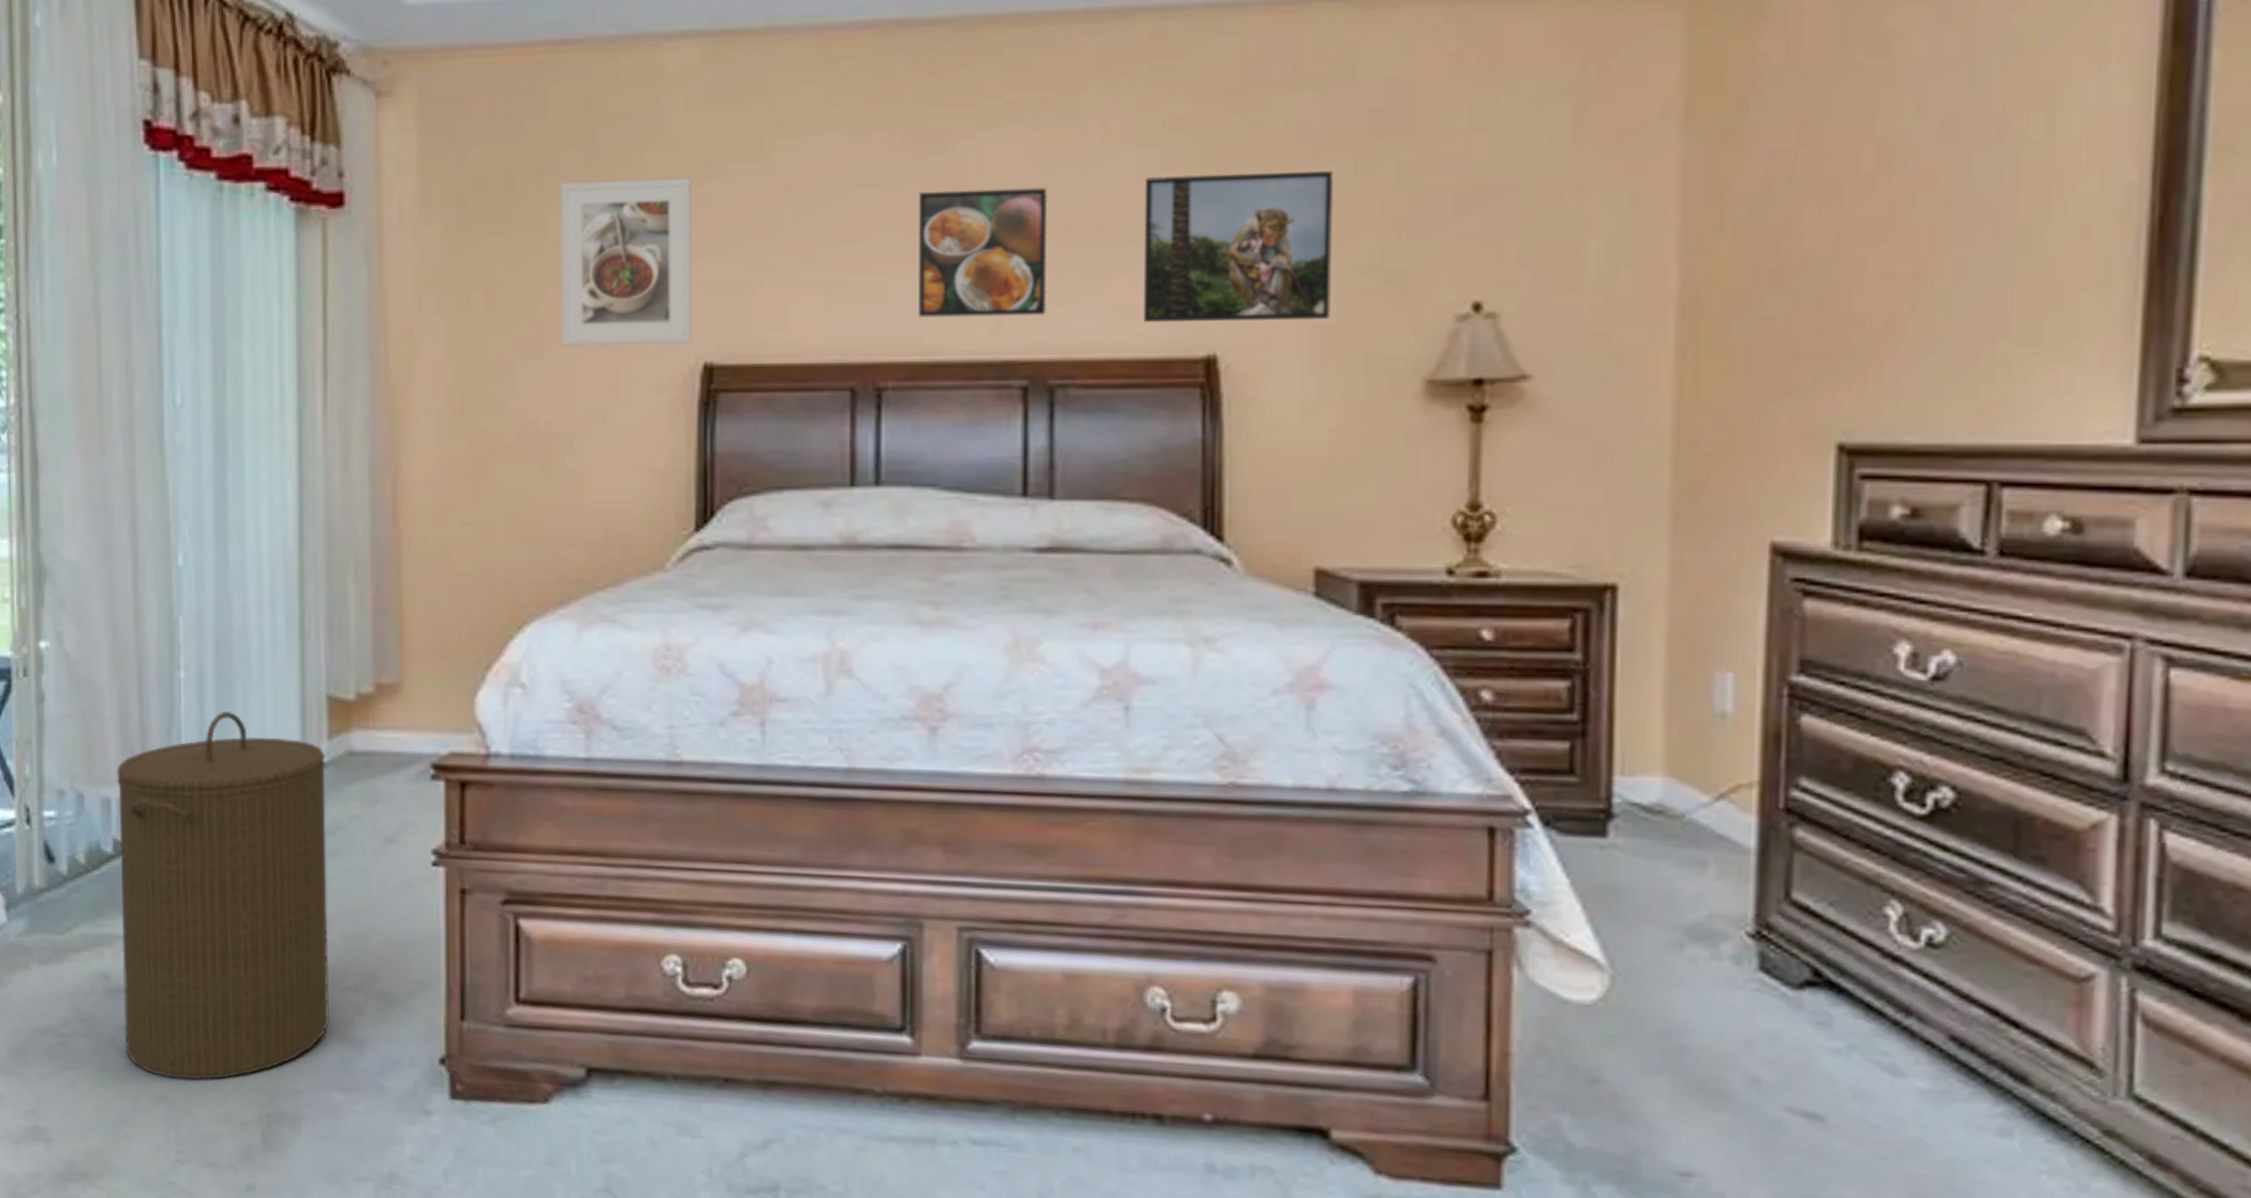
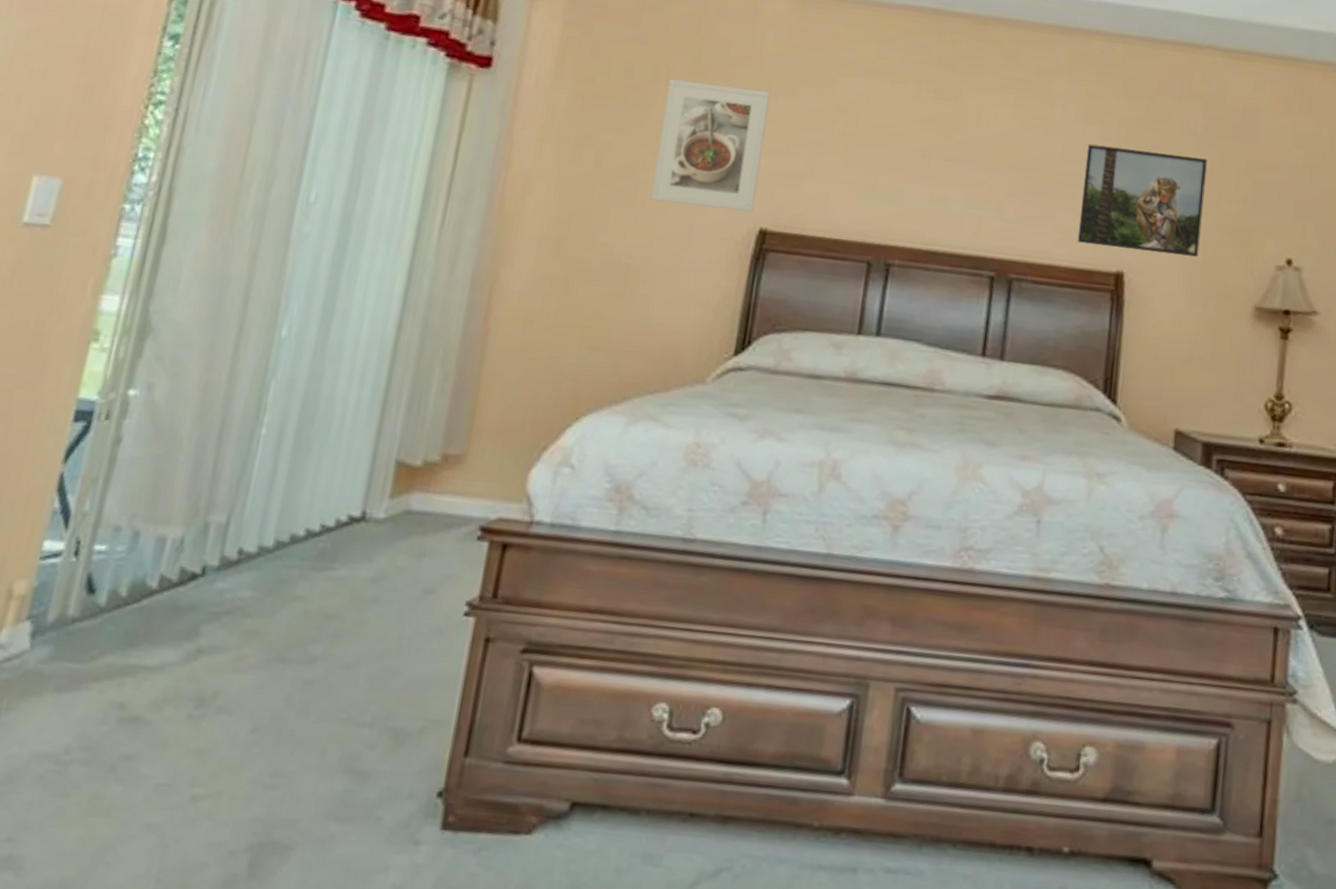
laundry hamper: present [117,712,330,1081] -> none [125,467,385,810]
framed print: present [917,187,1048,318] -> none [922,128,1023,228]

